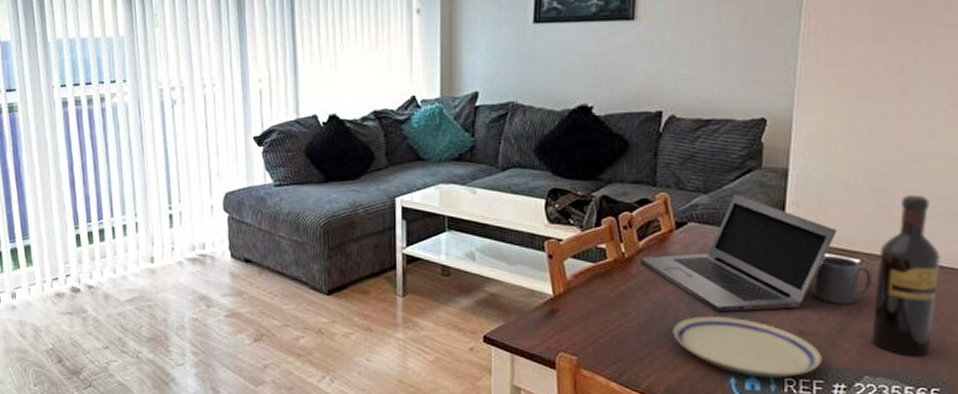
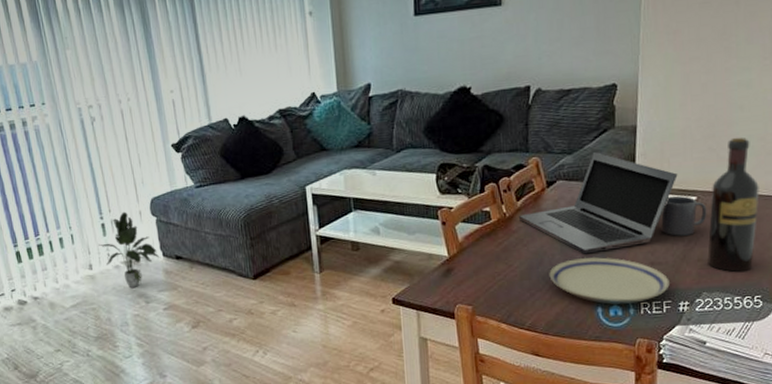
potted plant: none [164,204,228,289] -> present [99,211,160,289]

